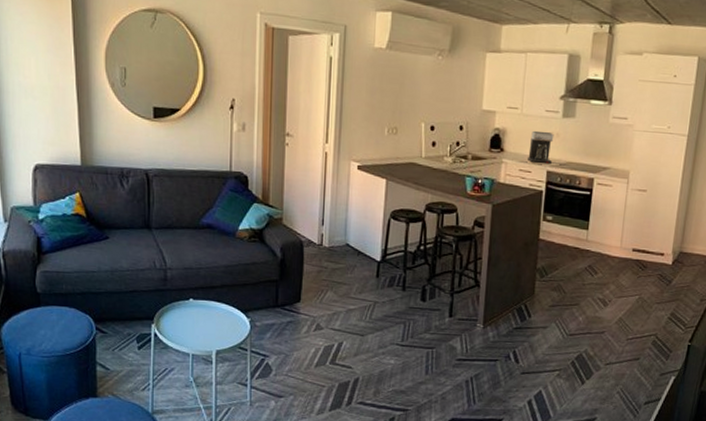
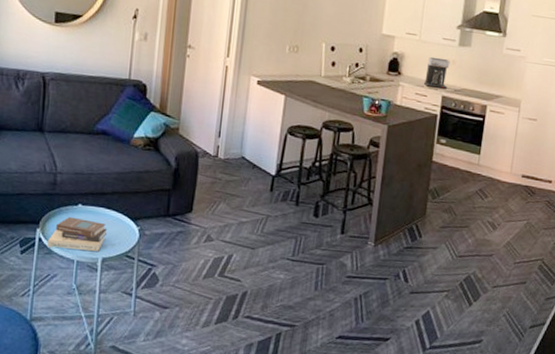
books: none [163,311,219,345] -> present [48,216,107,251]

